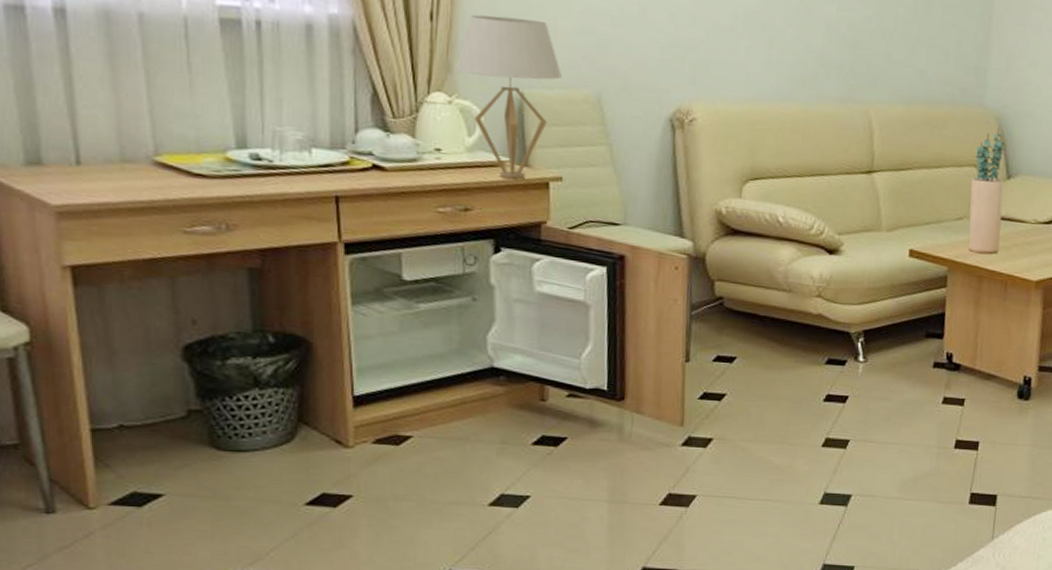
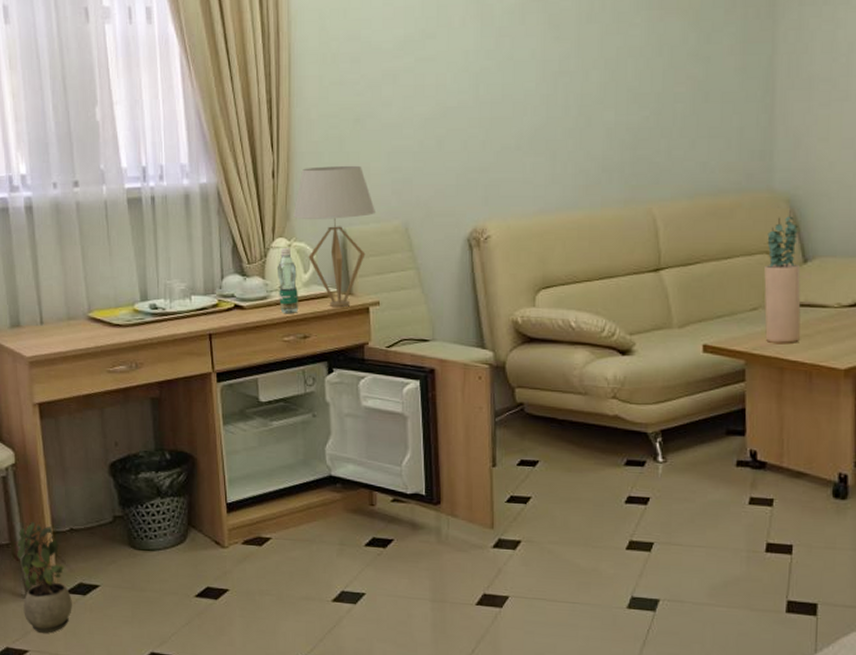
potted plant: none [31,415,120,555] -> present [17,521,72,633]
bottle: none [433,103,460,182] -> present [278,247,299,315]

